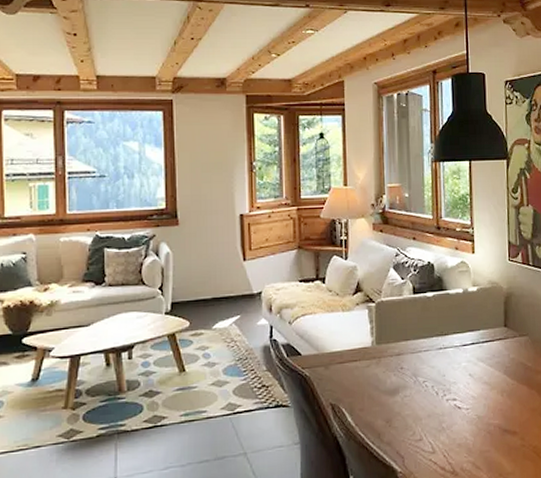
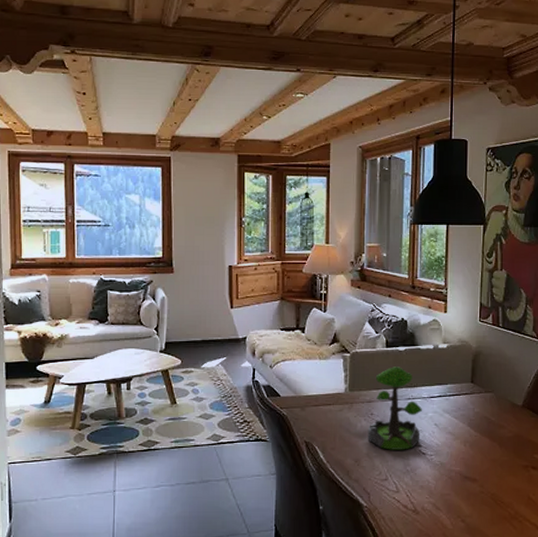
plant: none [398,314,455,407] -> present [367,366,422,450]

